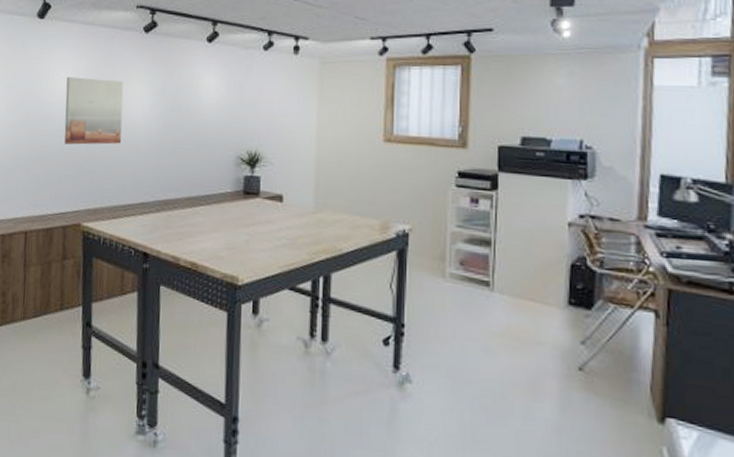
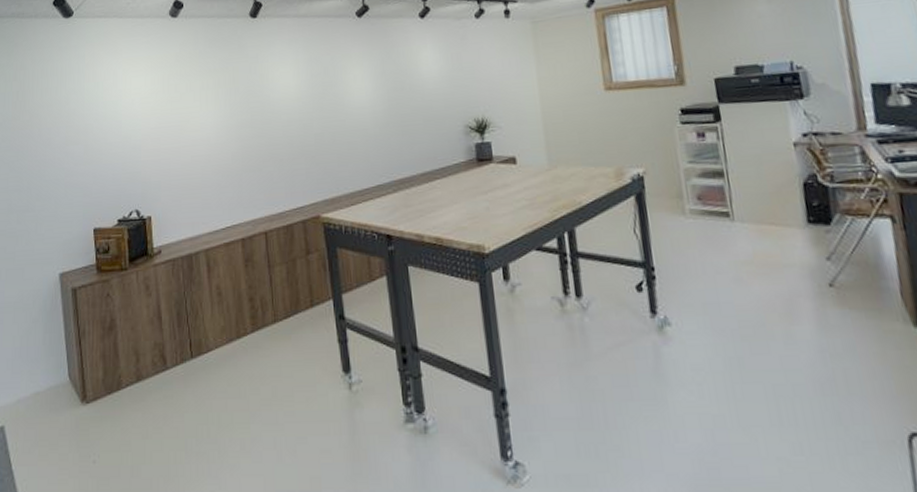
wall art: present [64,76,123,145] -> none [287,67,349,138]

